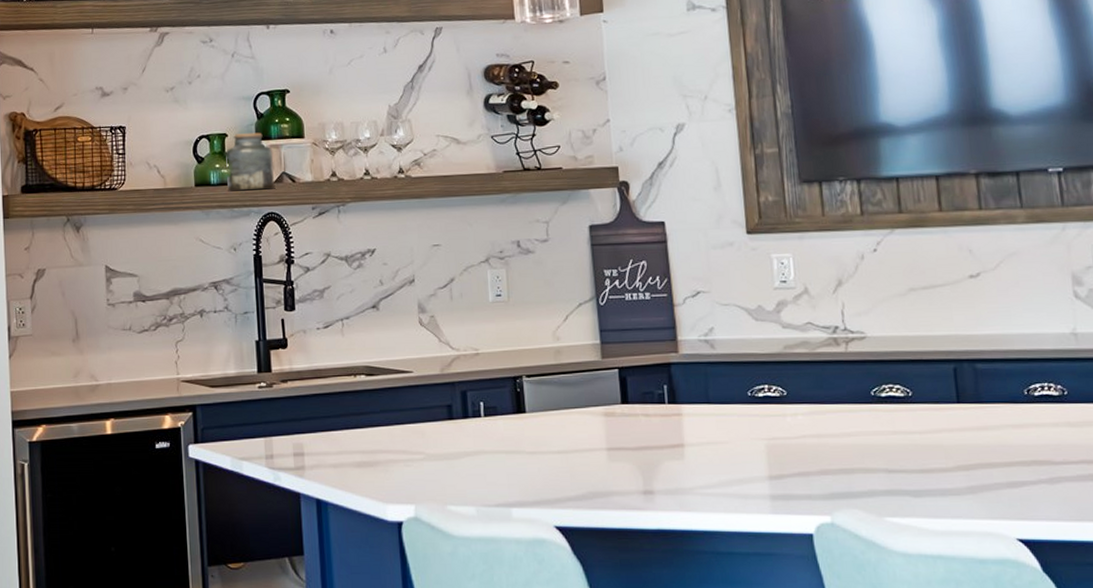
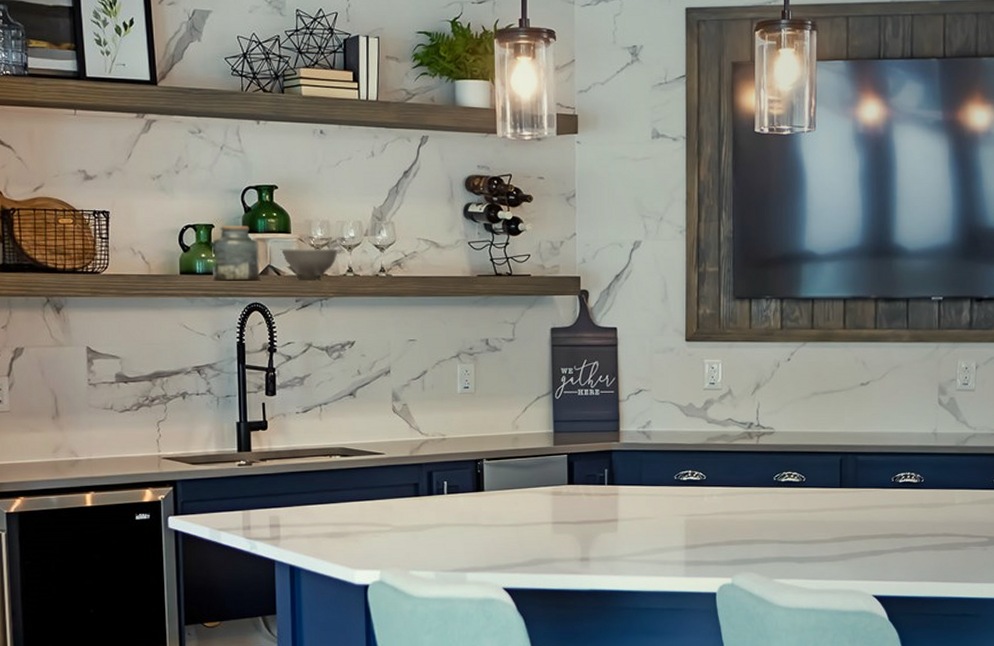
bowl: none [294,151,355,186] -> present [280,249,339,279]

